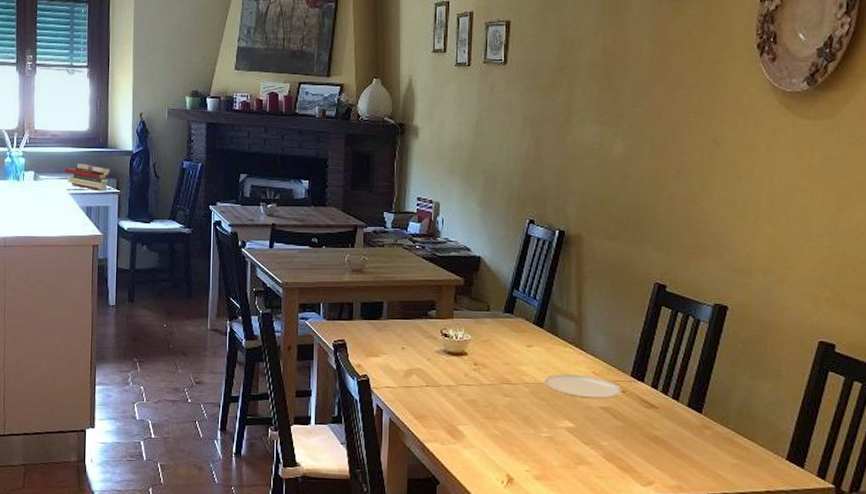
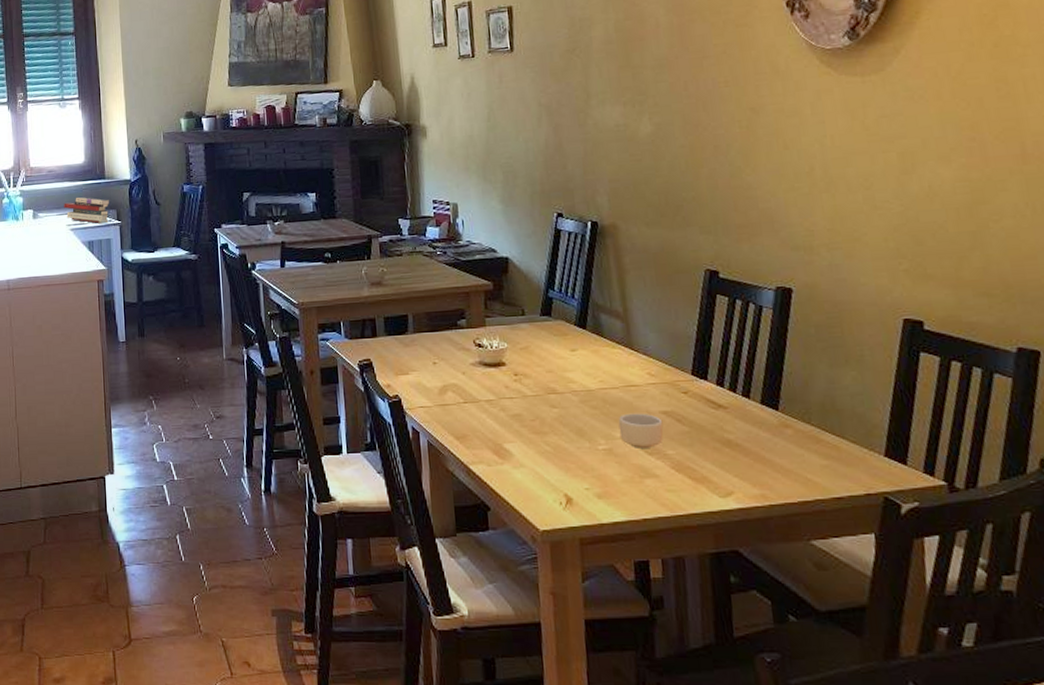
plate: present [543,373,621,400] -> none [593,377,683,404]
mug: none [561,406,601,438] -> present [618,413,664,448]

